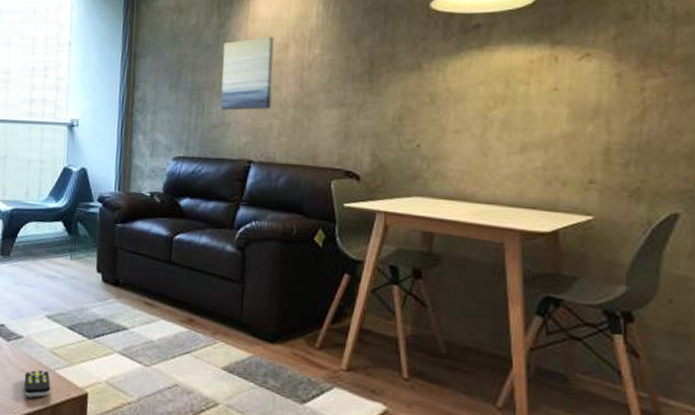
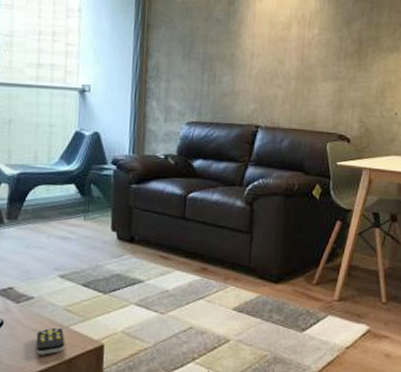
wall art: present [220,36,274,111] -> none [230,15,279,81]

